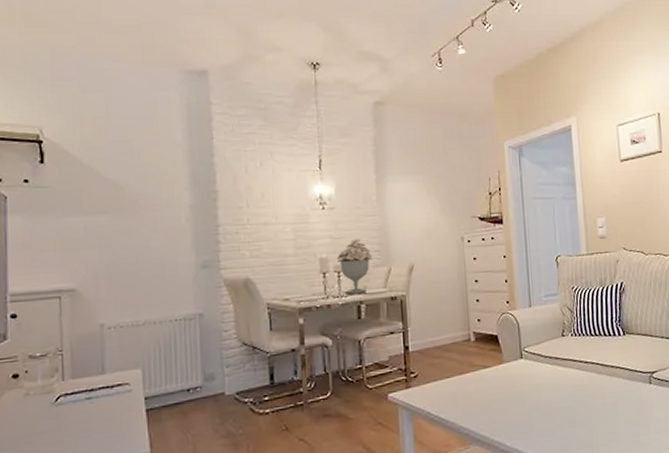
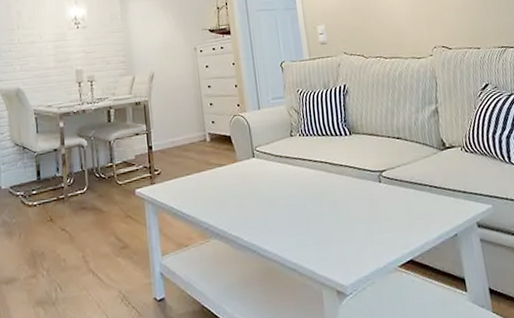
bouquet: present [336,238,373,296] -> none [89,51,120,102]

